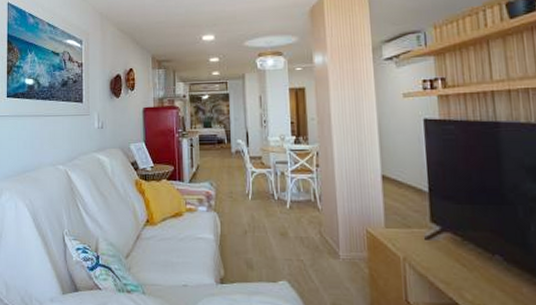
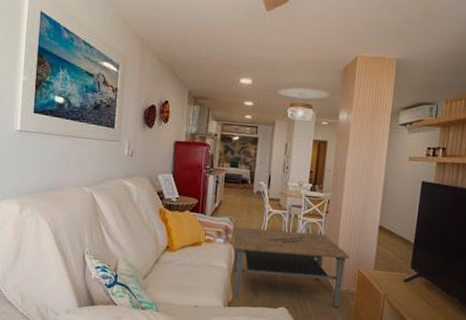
coffee table: none [215,191,353,277] -> present [233,227,350,308]

